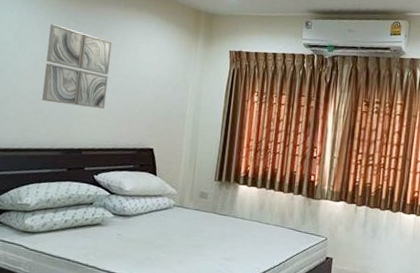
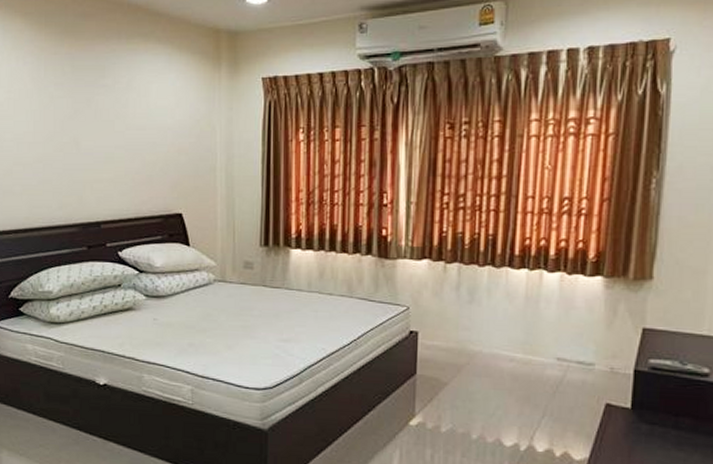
wall art: present [42,24,112,109] -> none [44,73,120,170]

